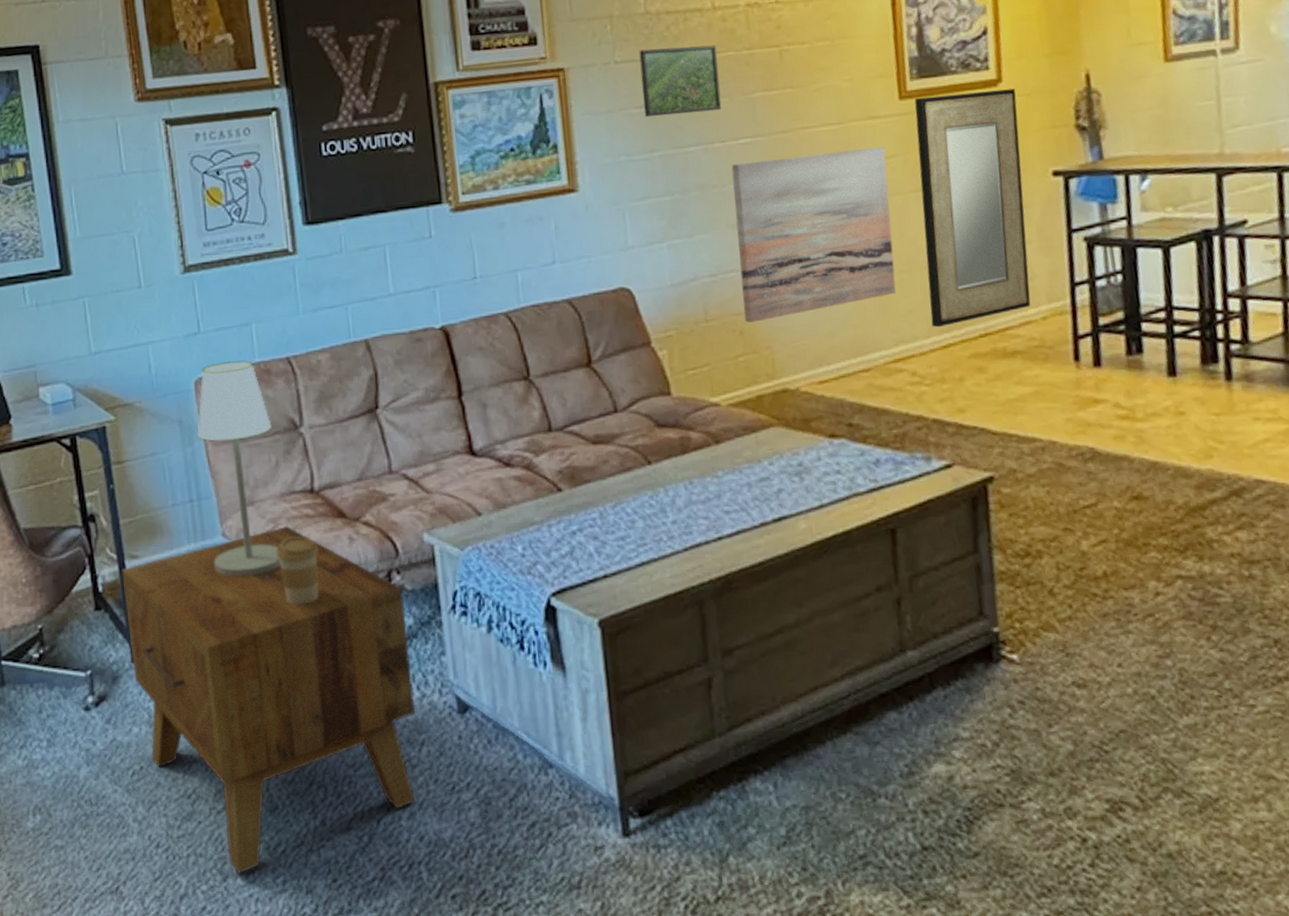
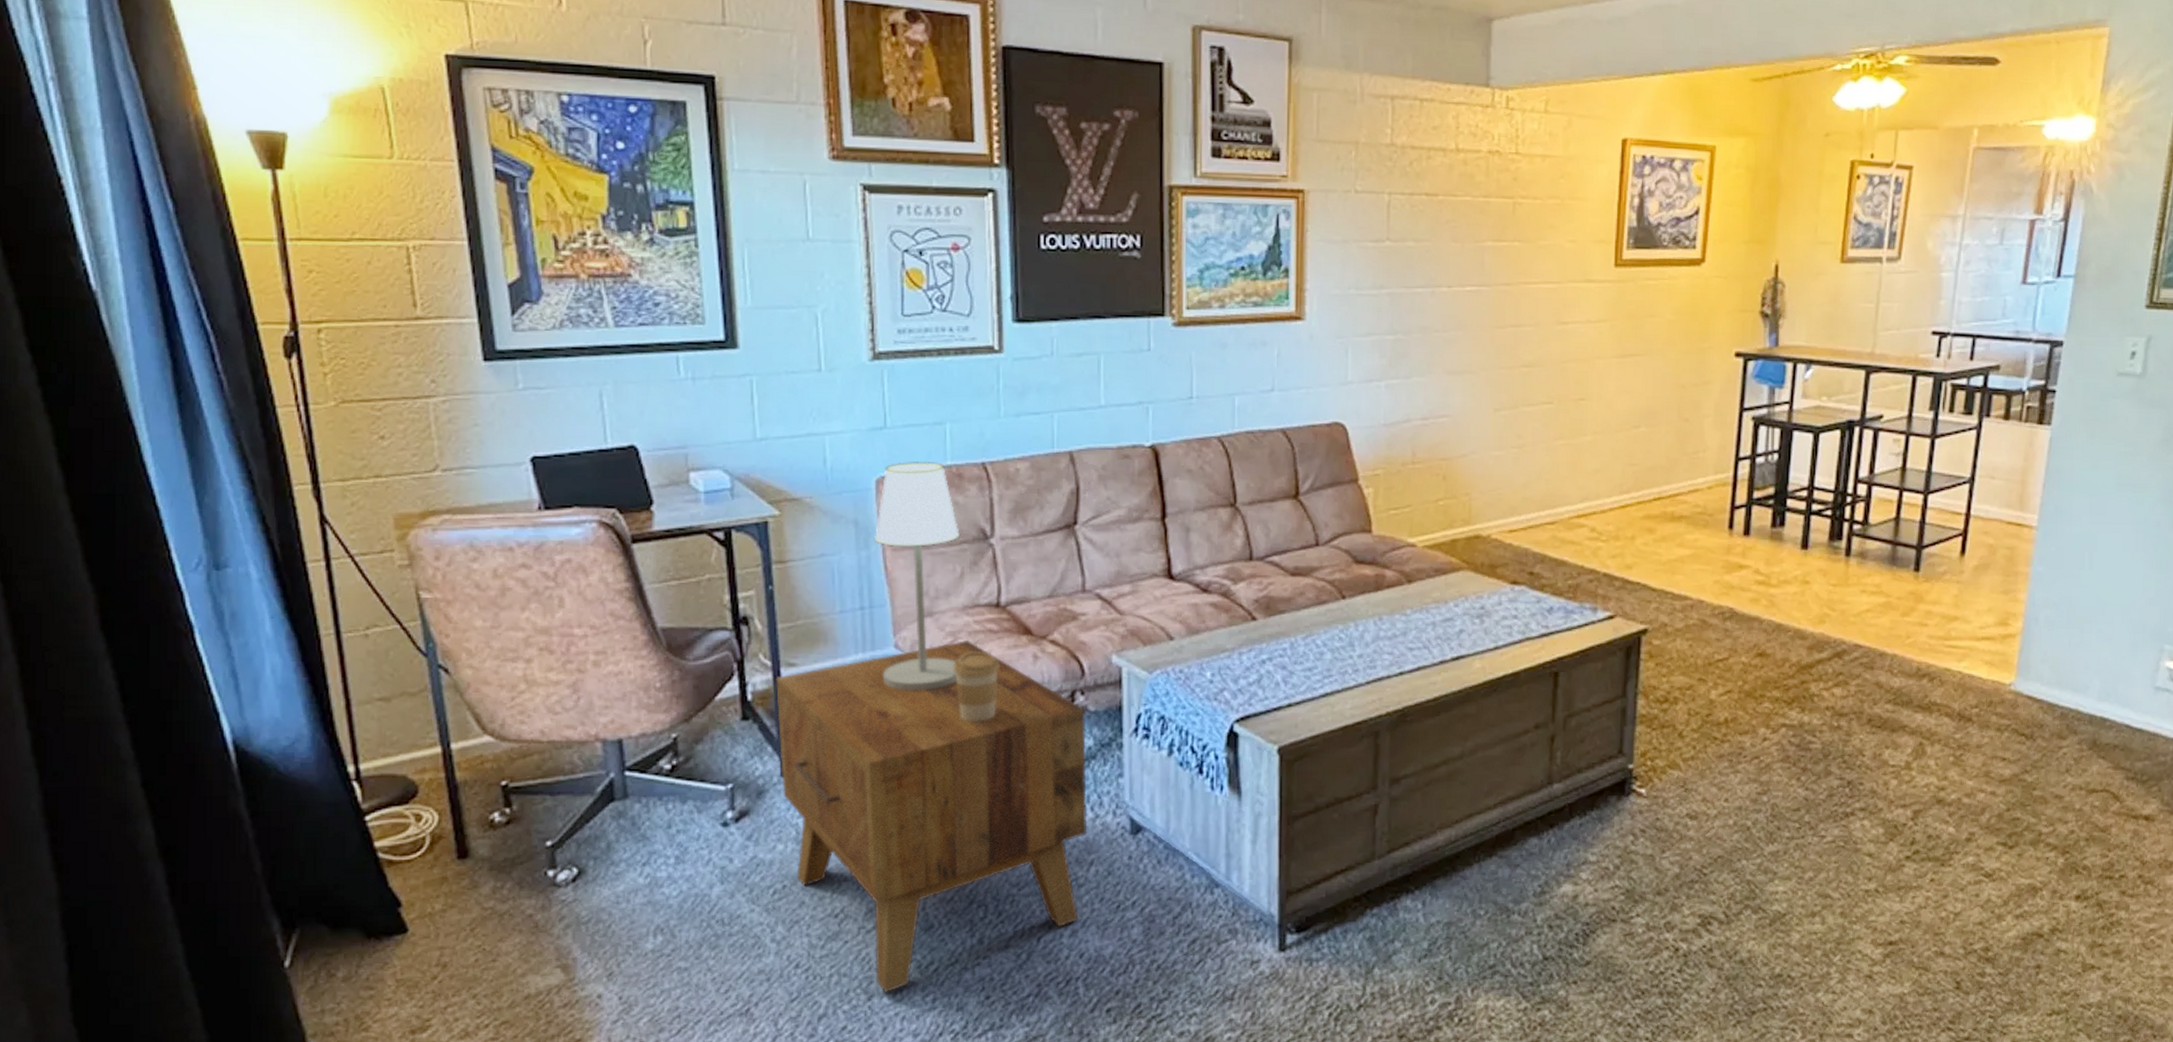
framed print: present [639,45,722,118] -> none [1379,182,1455,255]
wall art: present [731,146,896,323] -> none [1449,310,1595,468]
home mirror: present [915,88,1031,328] -> none [1614,267,1716,488]

